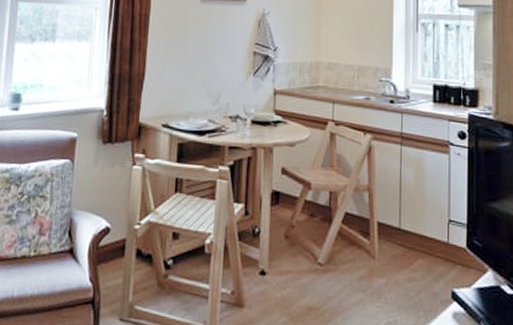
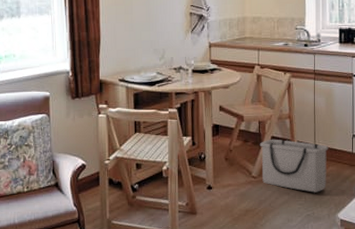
storage bin: none [329,215,418,293] -> present [259,139,329,193]

